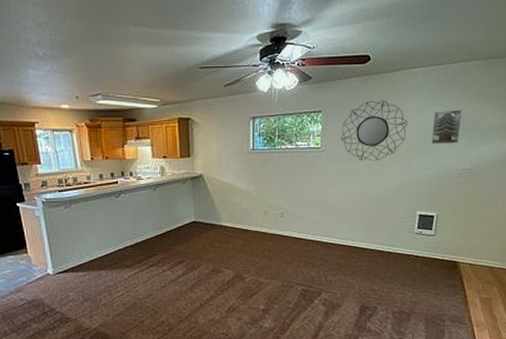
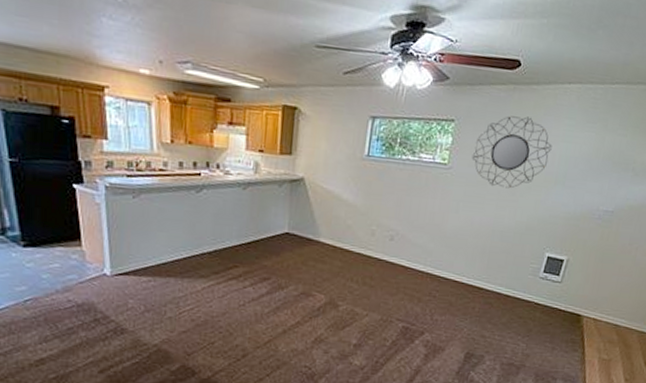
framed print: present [431,110,462,144] -> none [574,138,616,180]

